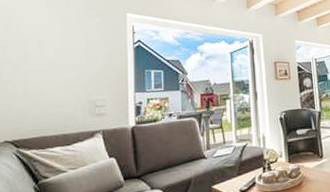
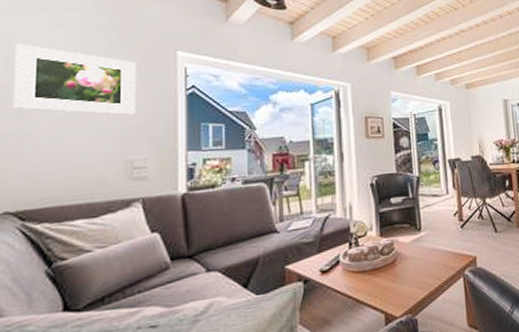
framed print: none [10,12,97,65] -> present [13,43,136,115]

